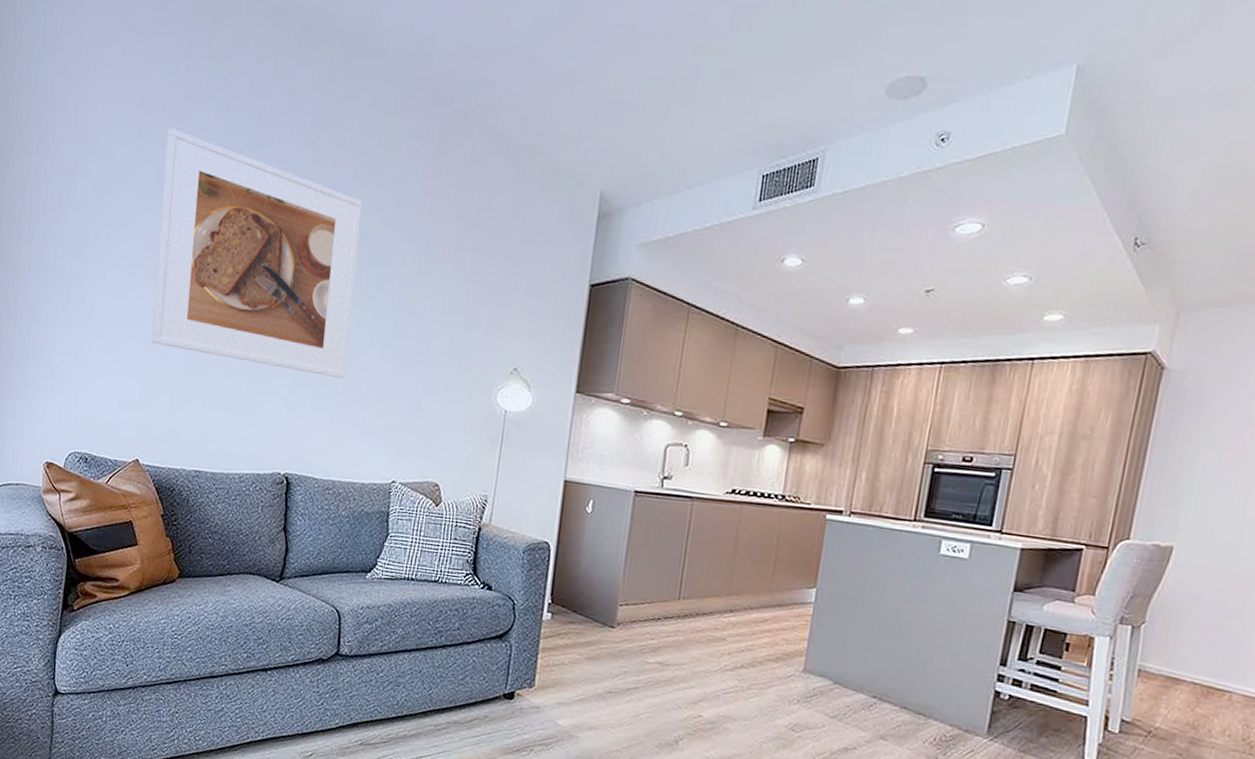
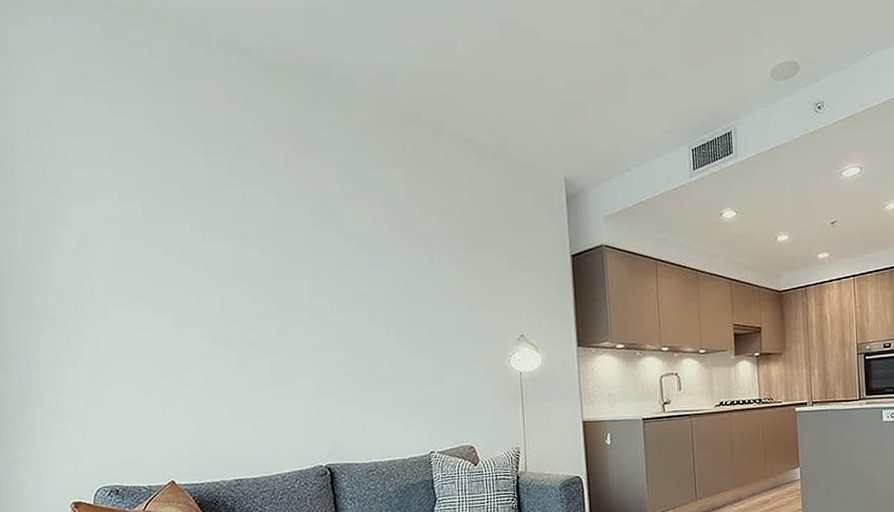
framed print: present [151,128,362,379] -> none [147,167,368,371]

